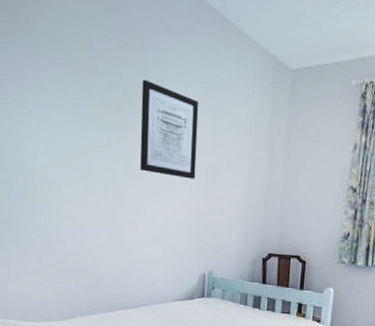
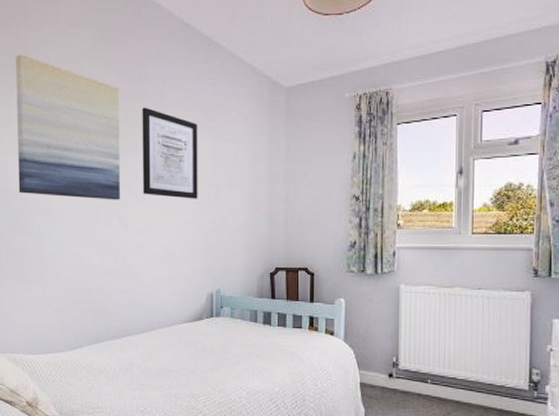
wall art: none [12,12,120,175] -> present [16,54,120,200]

